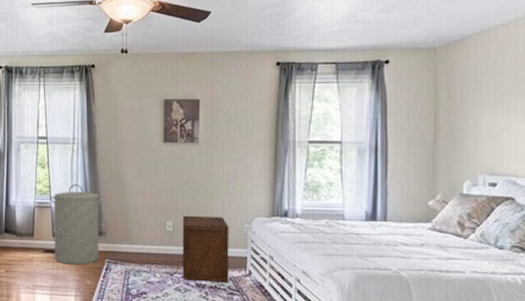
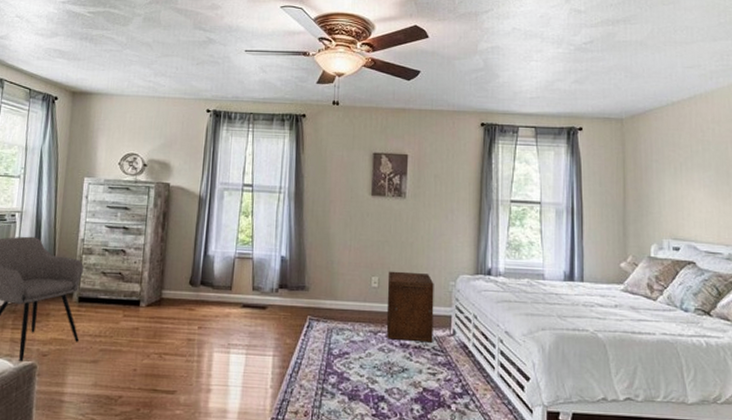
laundry hamper: present [49,184,104,265] -> none [251,235,309,322]

